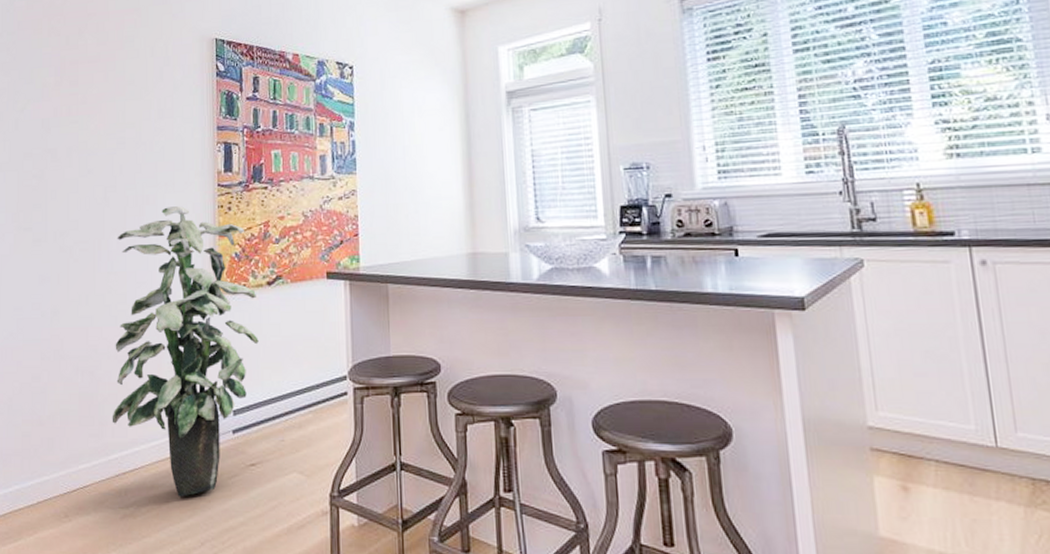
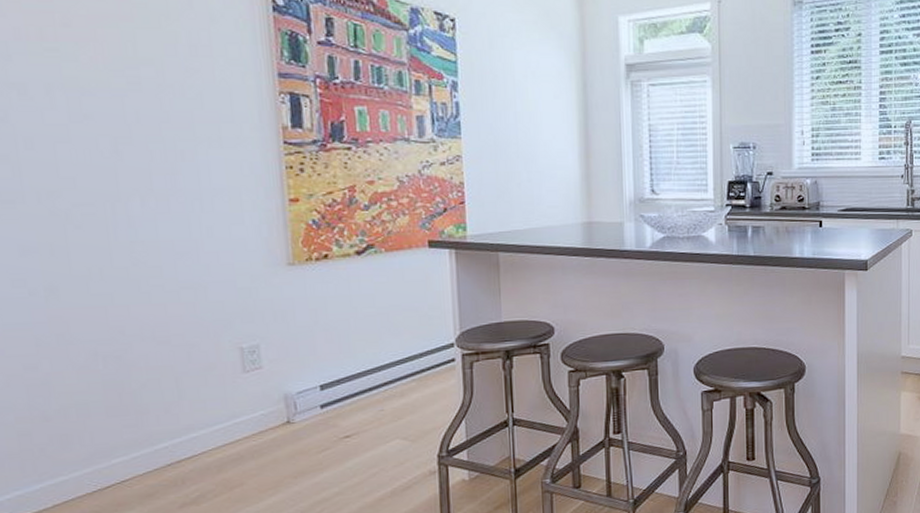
indoor plant: present [112,206,259,497] -> none [140,165,348,478]

